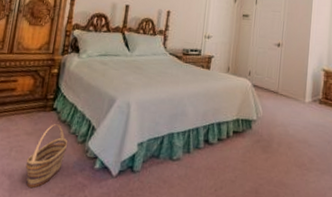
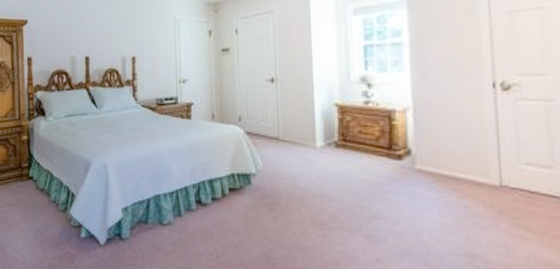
basket: present [25,124,67,189] -> none [12,193,49,260]

